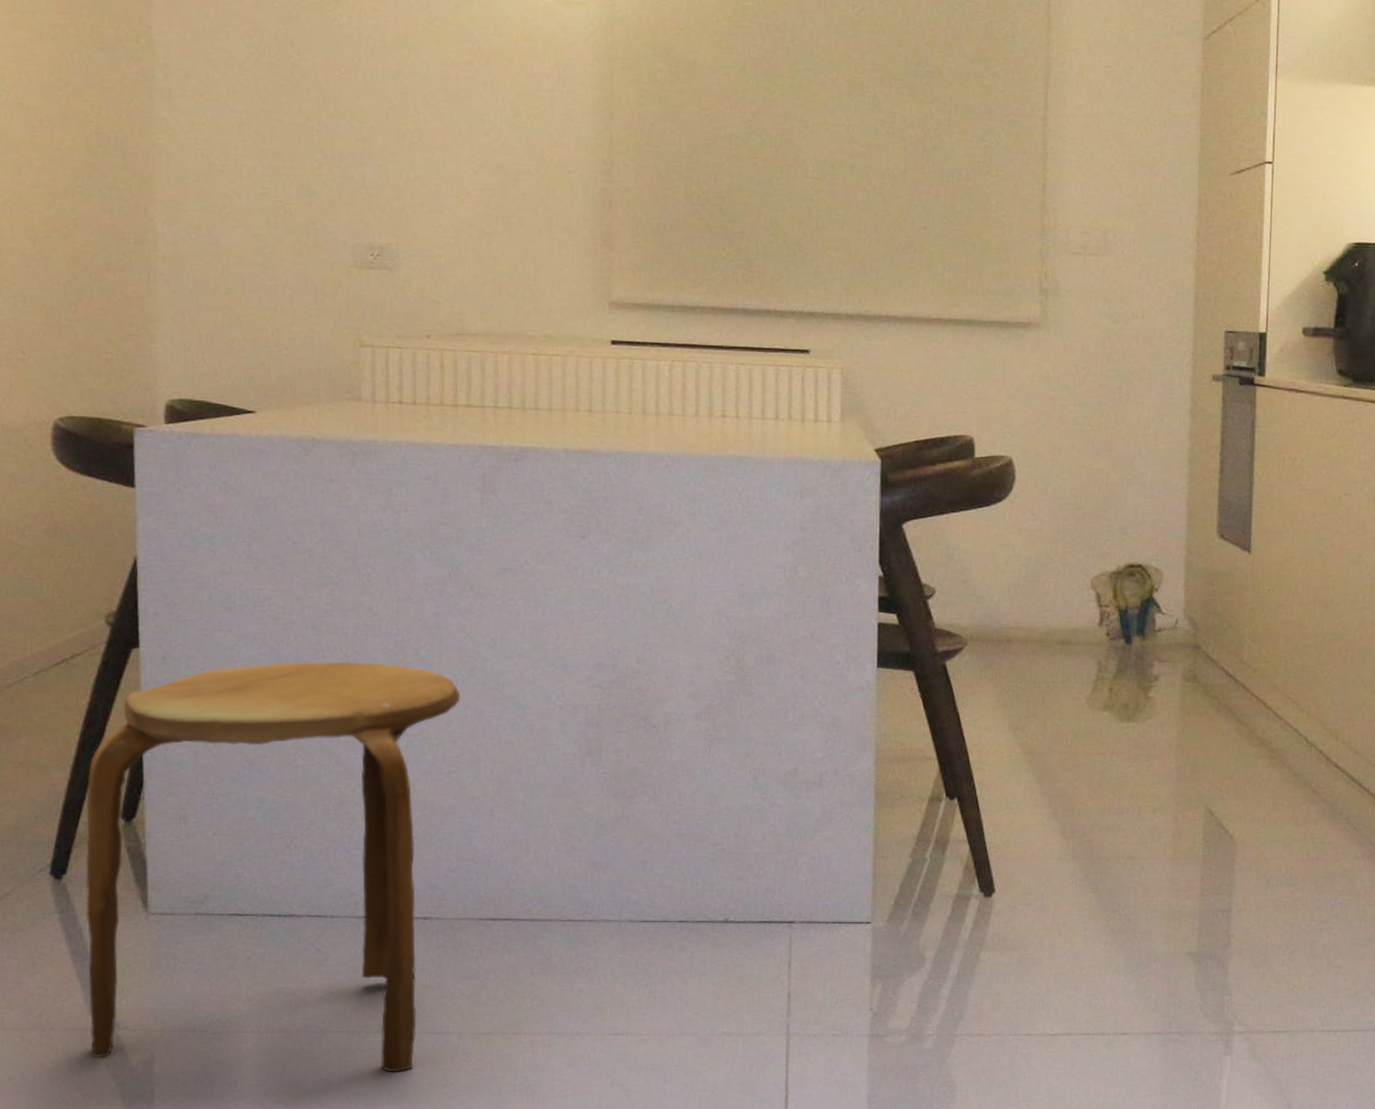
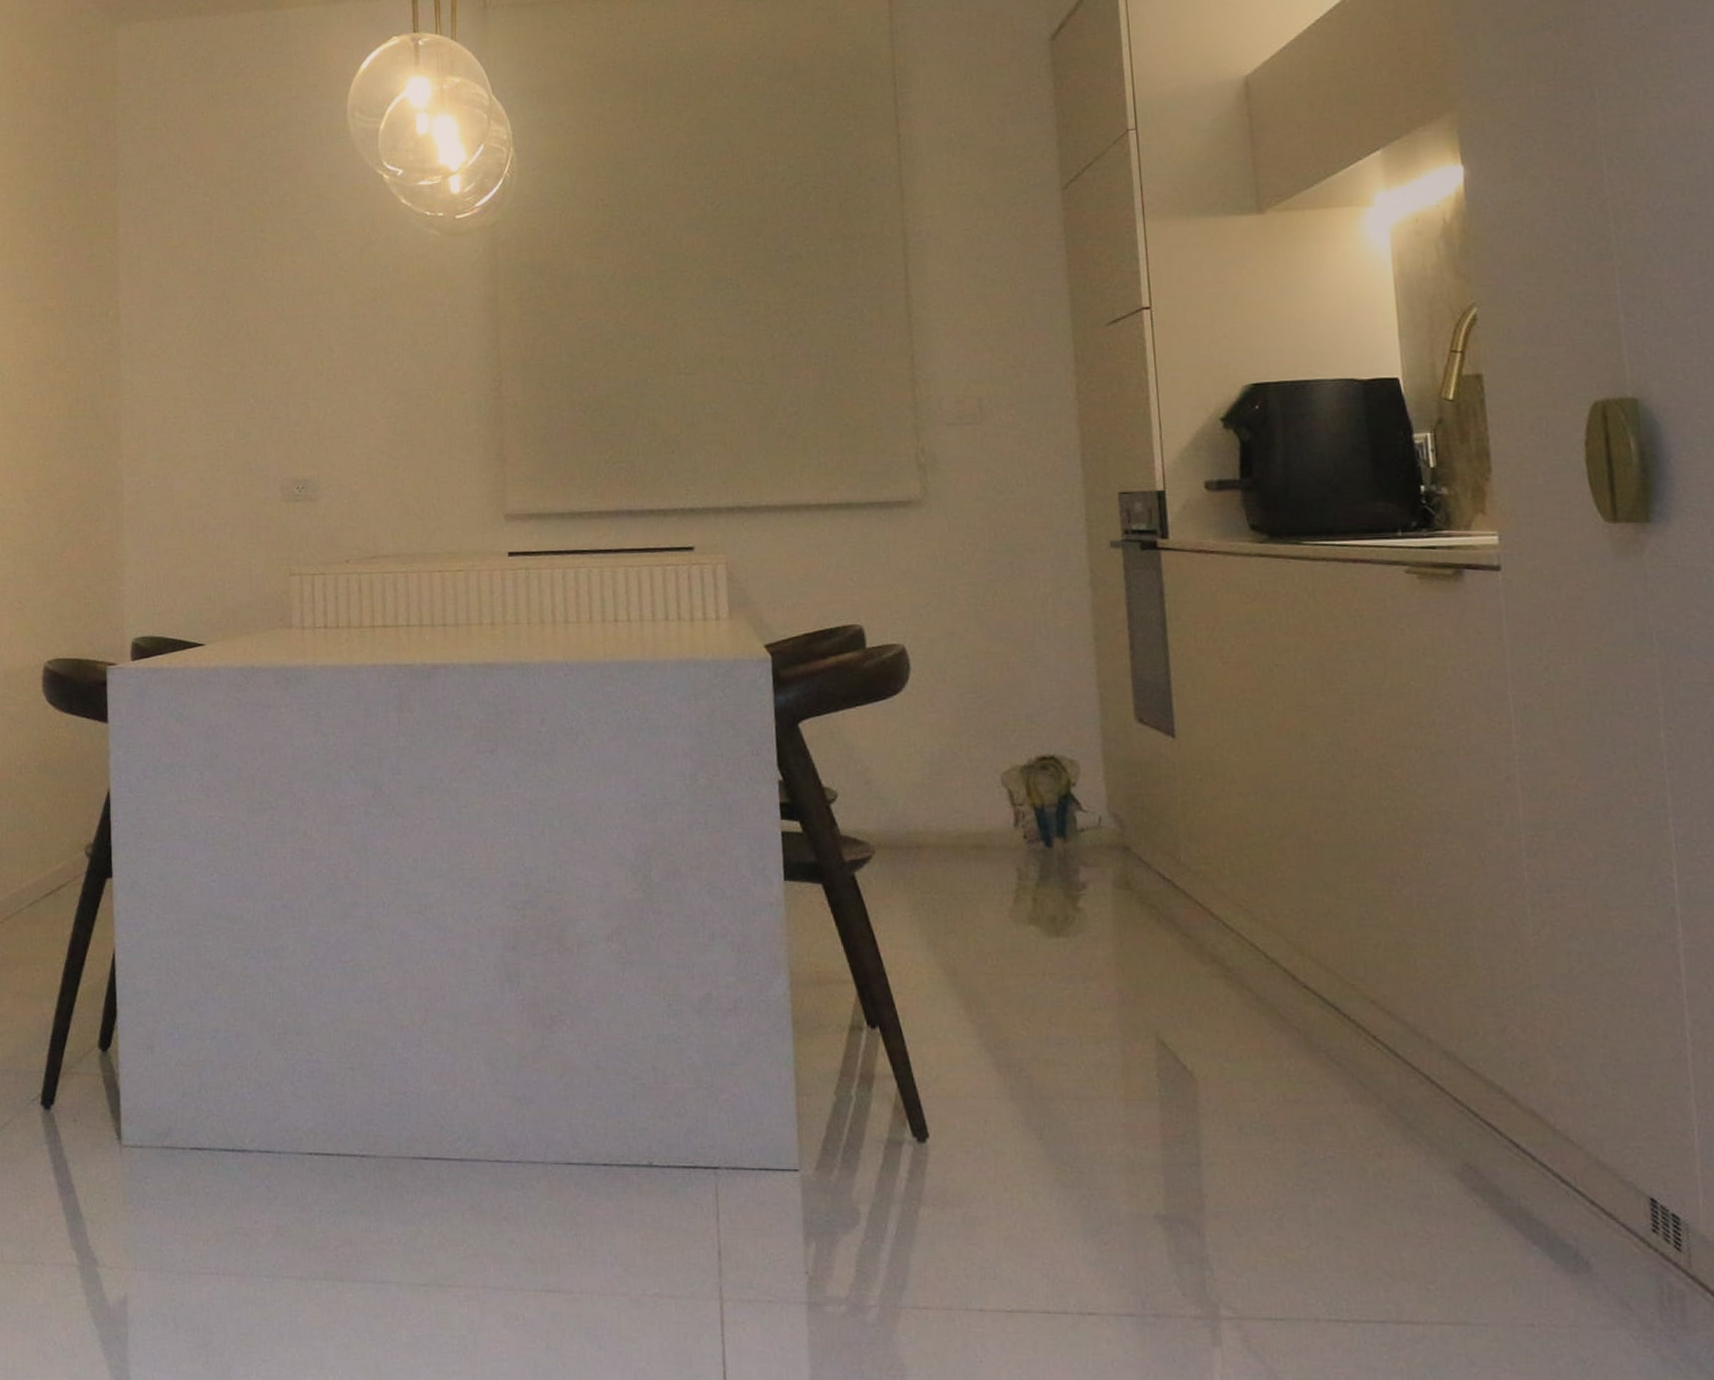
stool: present [85,661,461,1073] -> none [69,886,387,1325]

